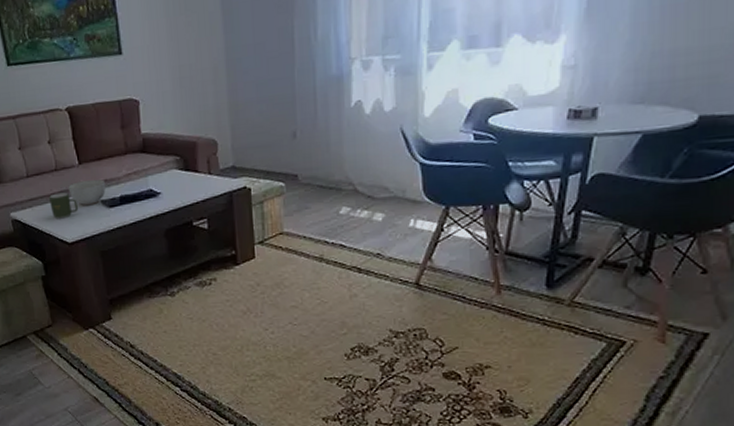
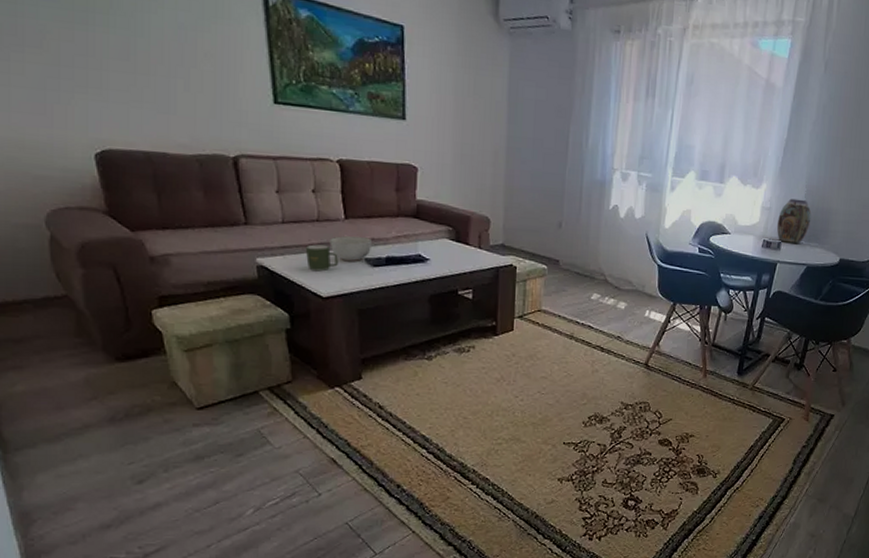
vase: none [587,44,644,108] -> present [776,198,812,245]

